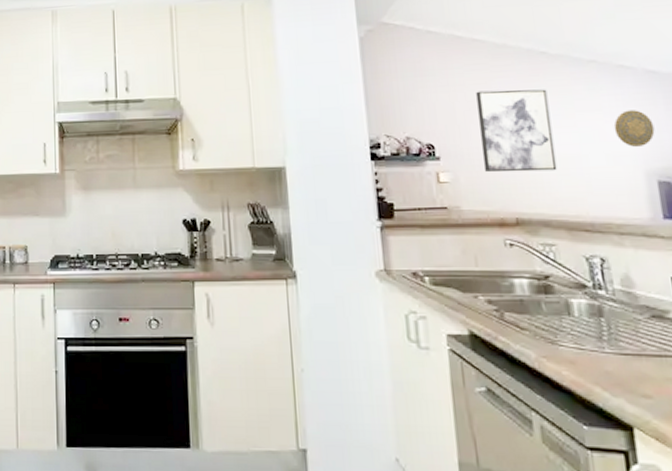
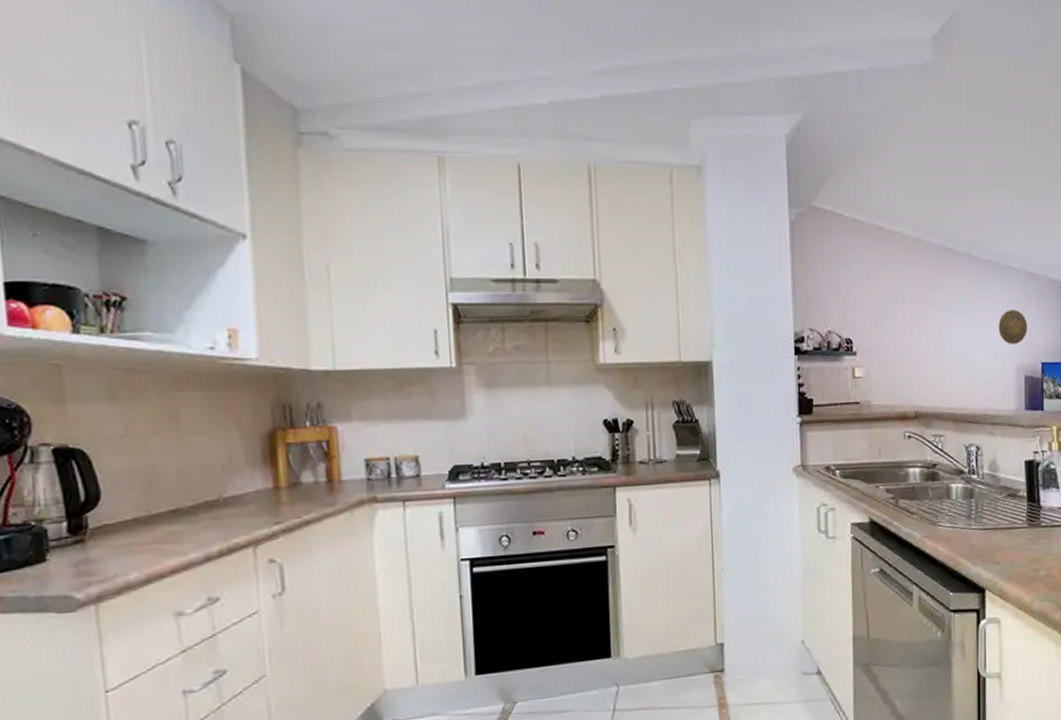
wall art: present [476,89,557,173] -> none [892,285,952,368]

